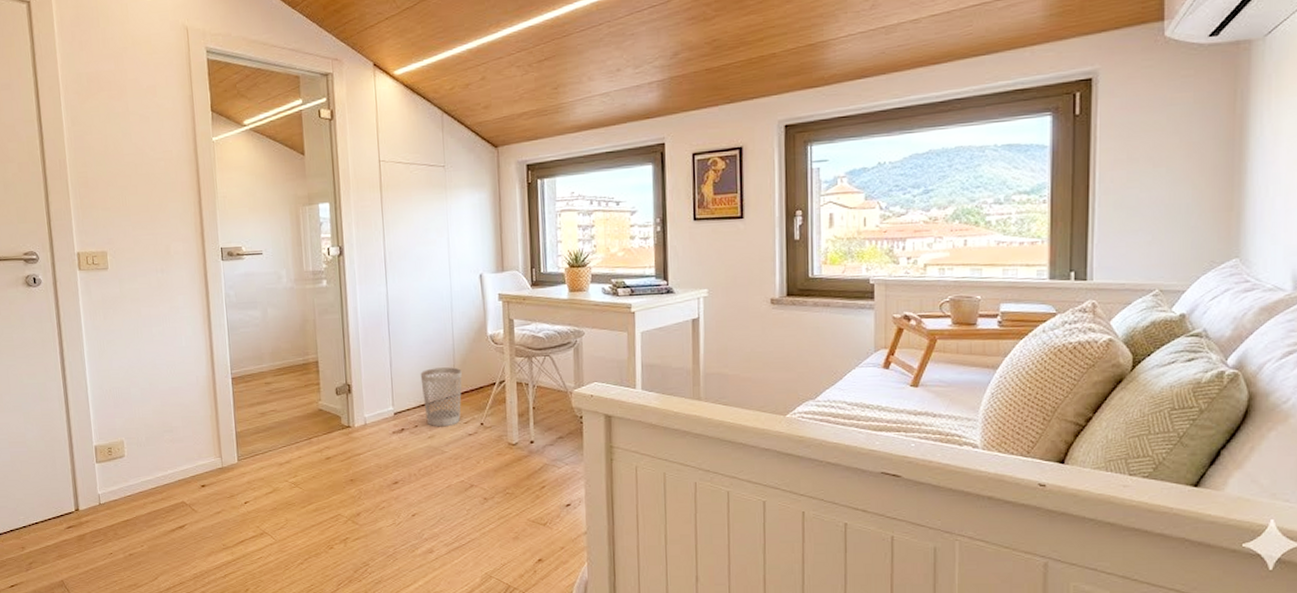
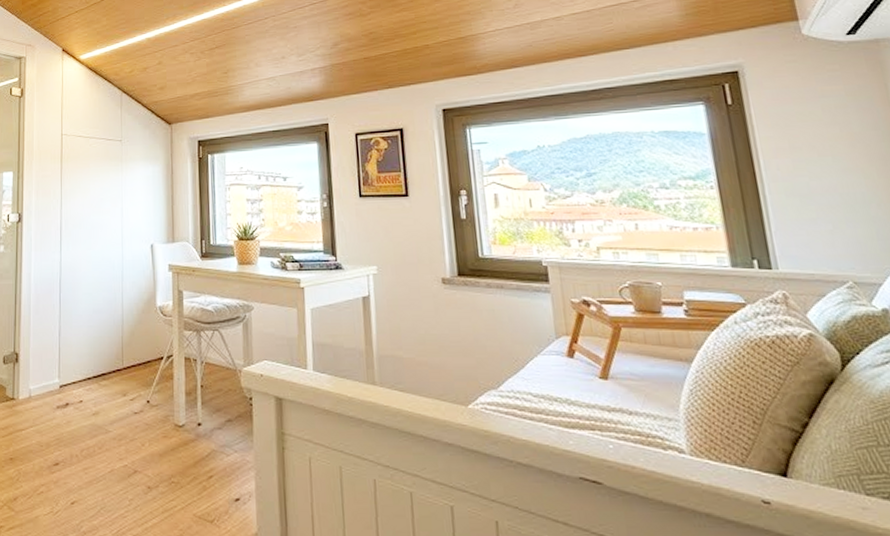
wastebasket: present [420,367,462,427] -> none [88,339,130,403]

